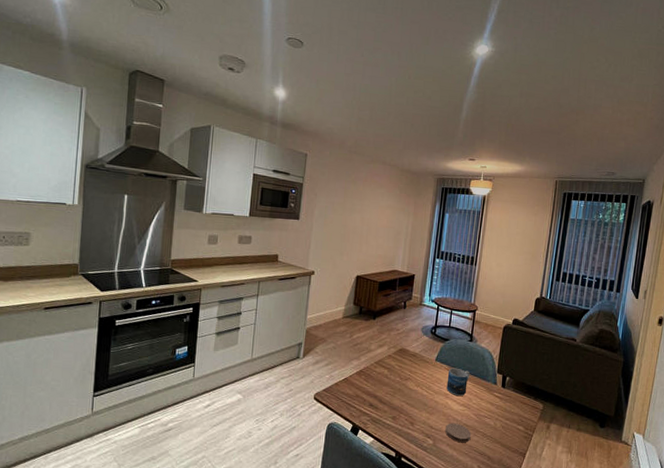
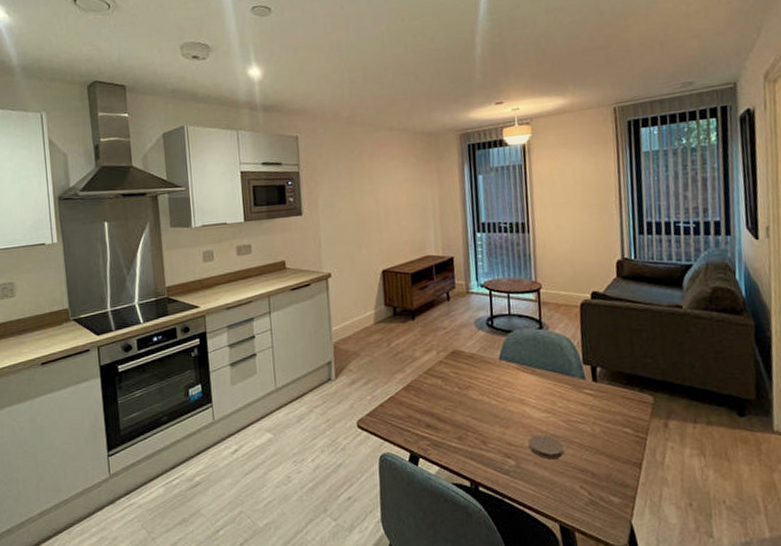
mug: present [446,367,470,397] -> none [518,365,548,401]

